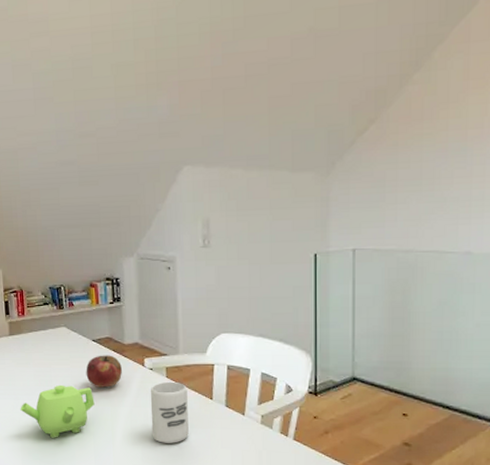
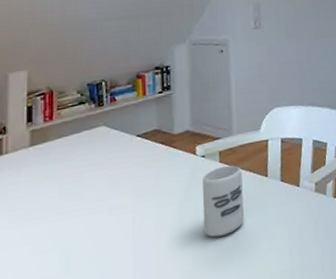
teapot: present [20,384,95,438] -> none [36,190,137,265]
fruit: present [86,355,122,388] -> none [127,148,170,189]

